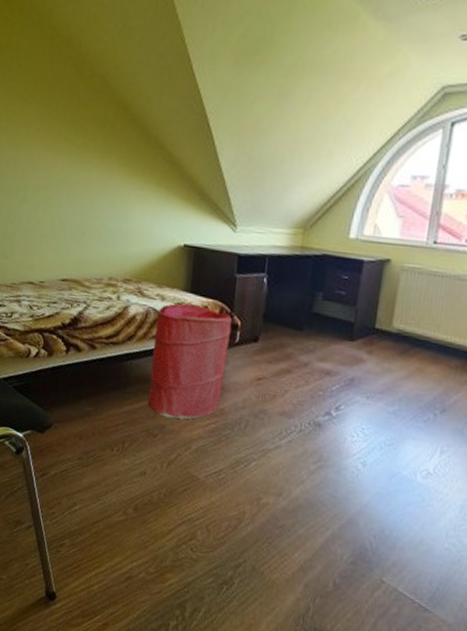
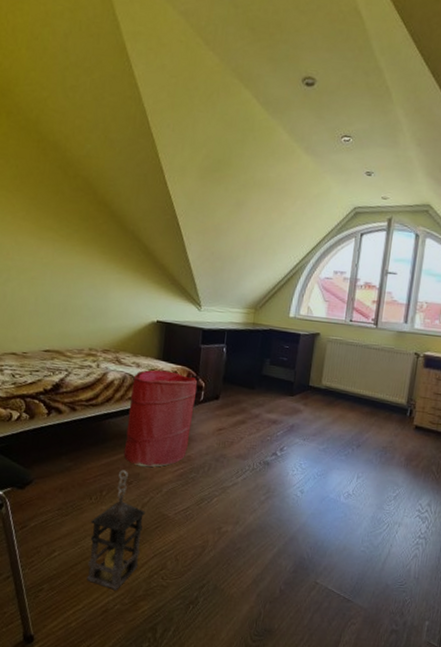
lantern: none [109,419,172,557] -> present [87,470,145,591]

